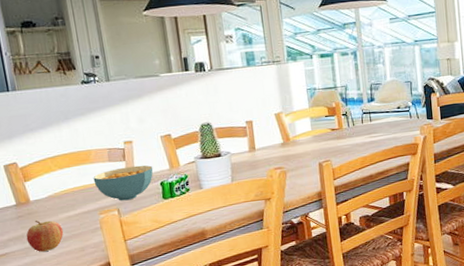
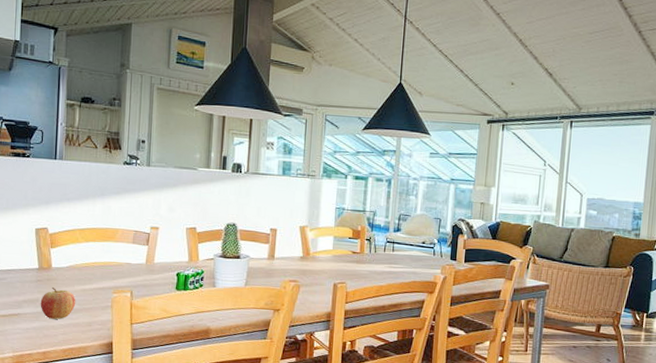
cereal bowl: present [93,165,153,201] -> none [114,251,173,285]

